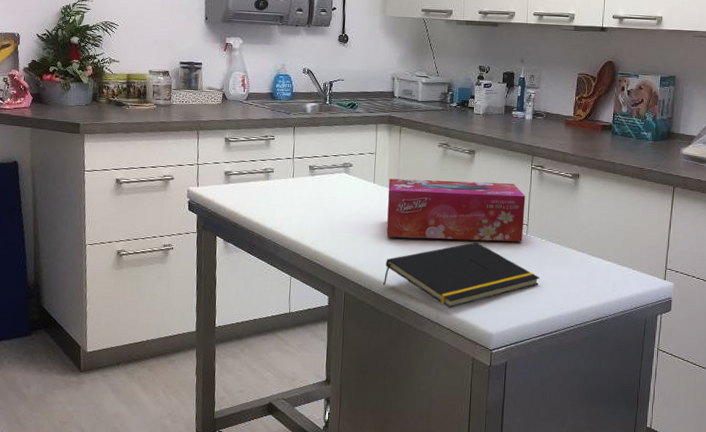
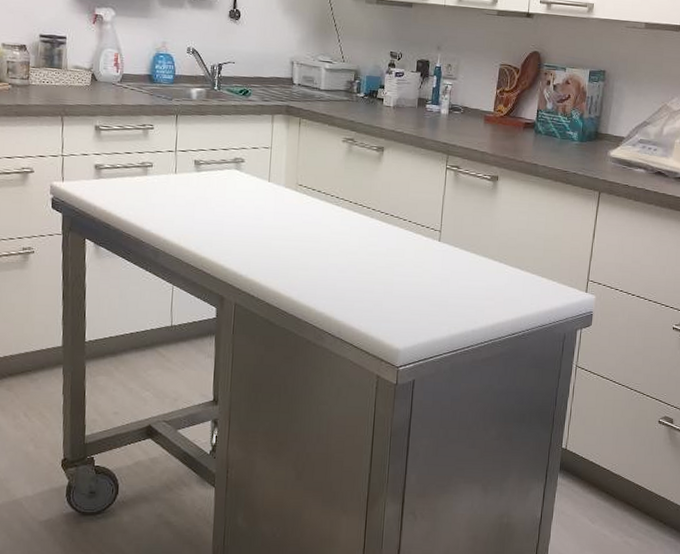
notepad: present [382,241,540,308] -> none [278,249,453,322]
tissue box: present [386,178,526,242] -> none [283,176,439,250]

